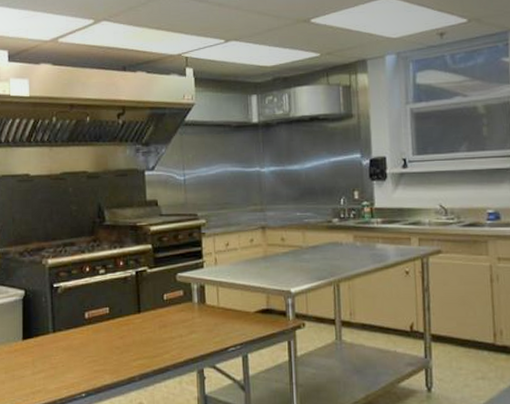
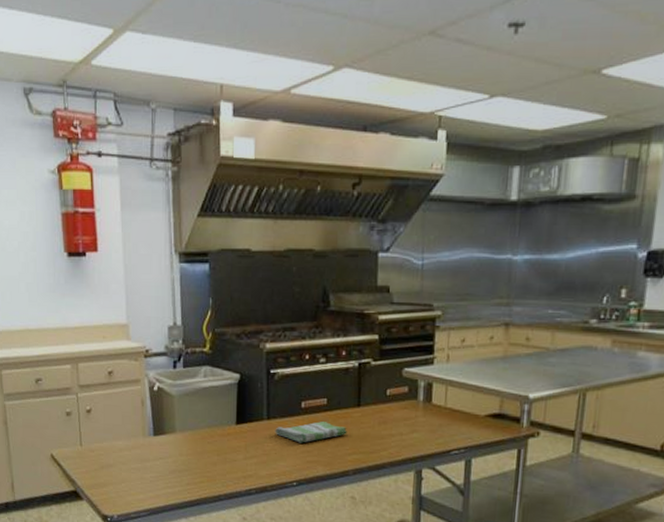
dish towel: none [61,330,130,353] -> present [275,421,347,443]

